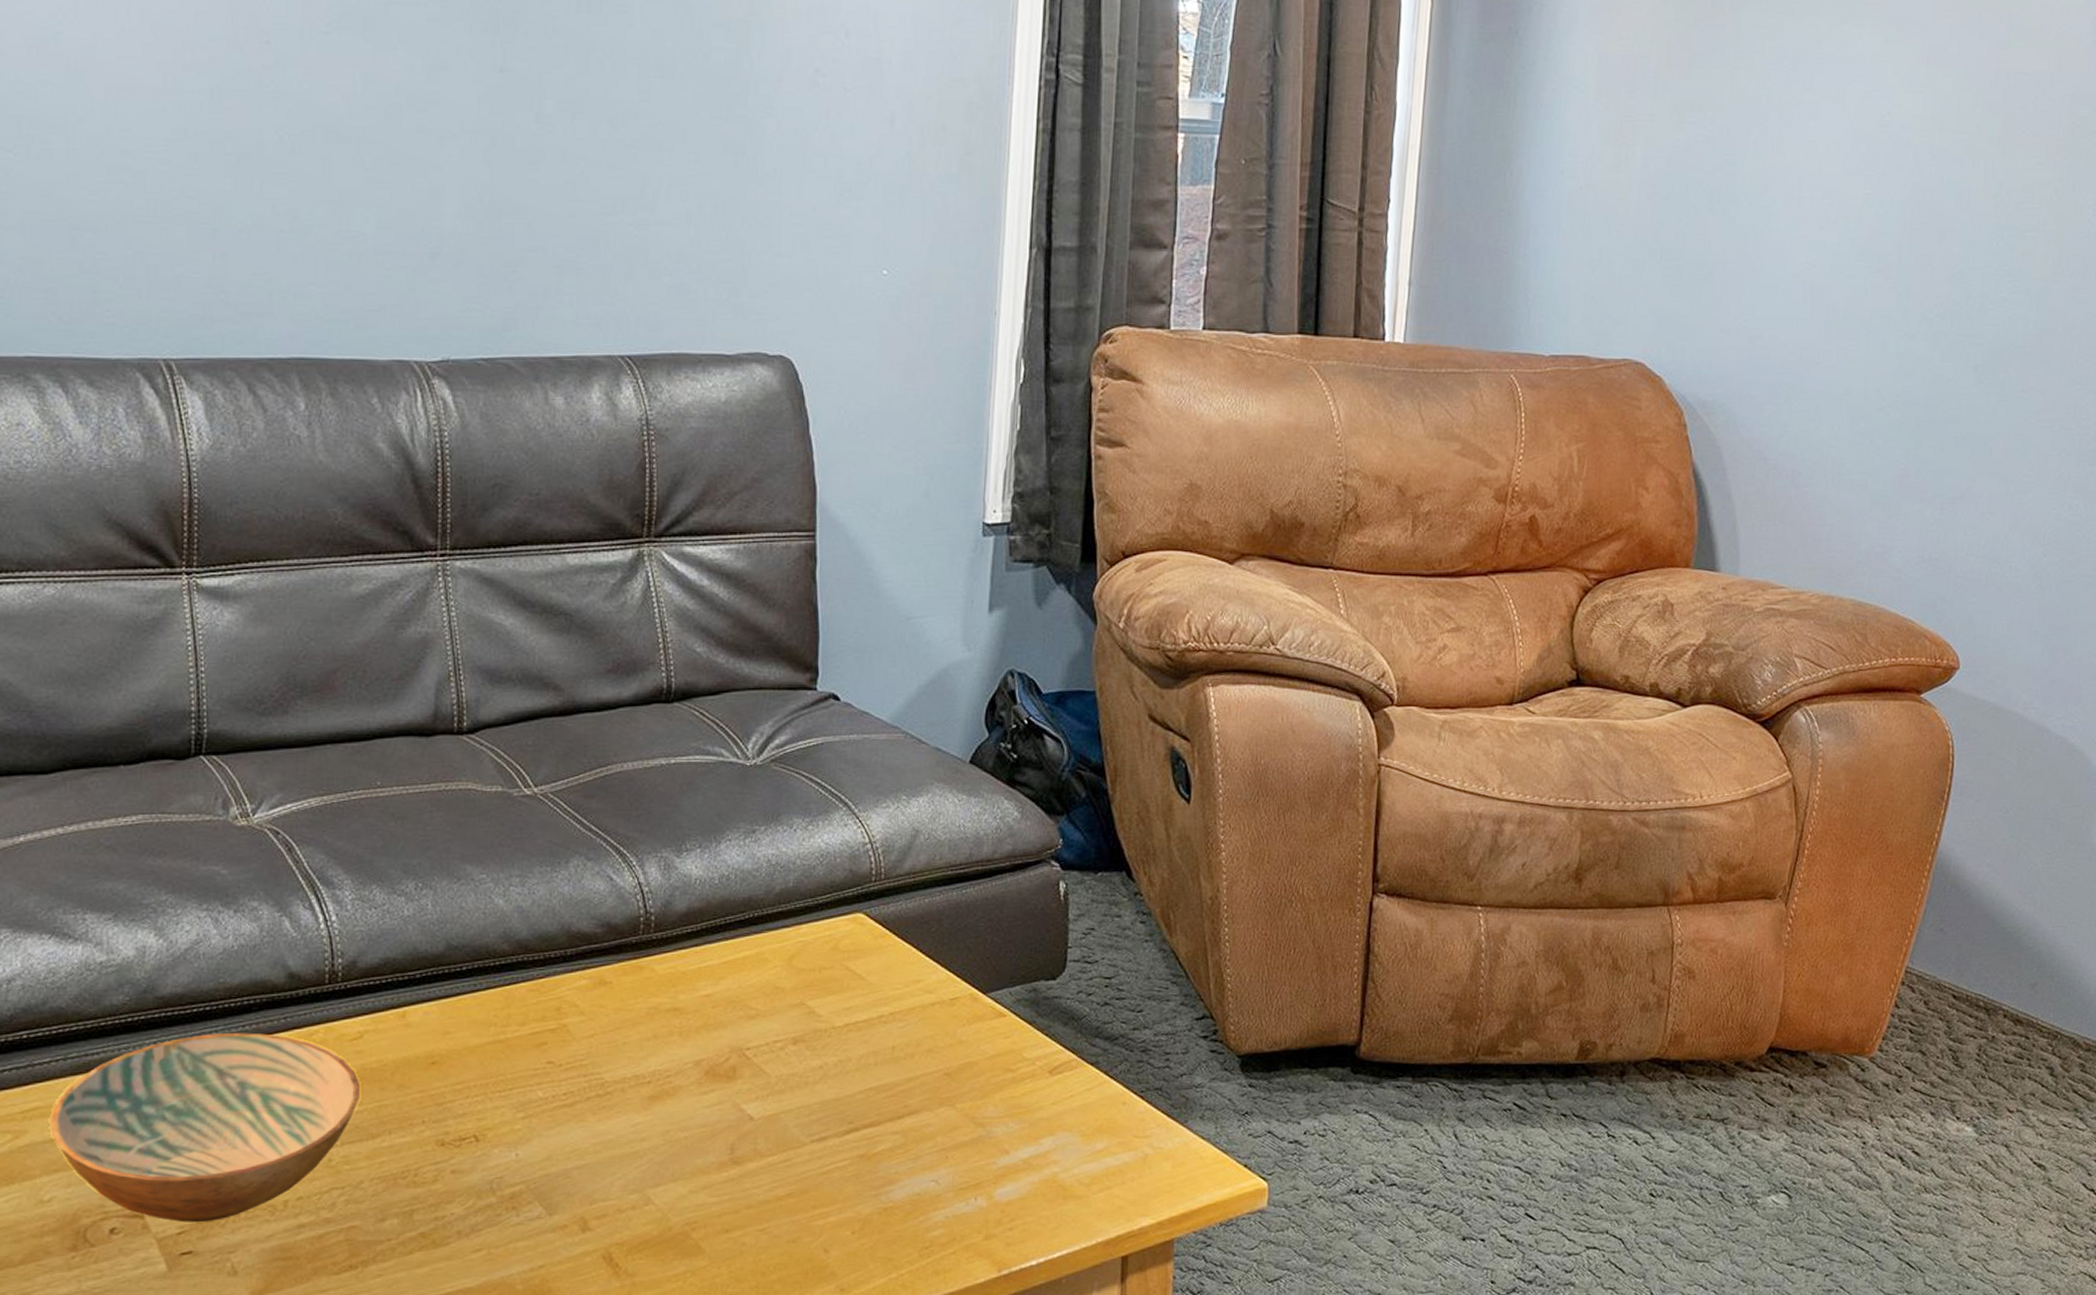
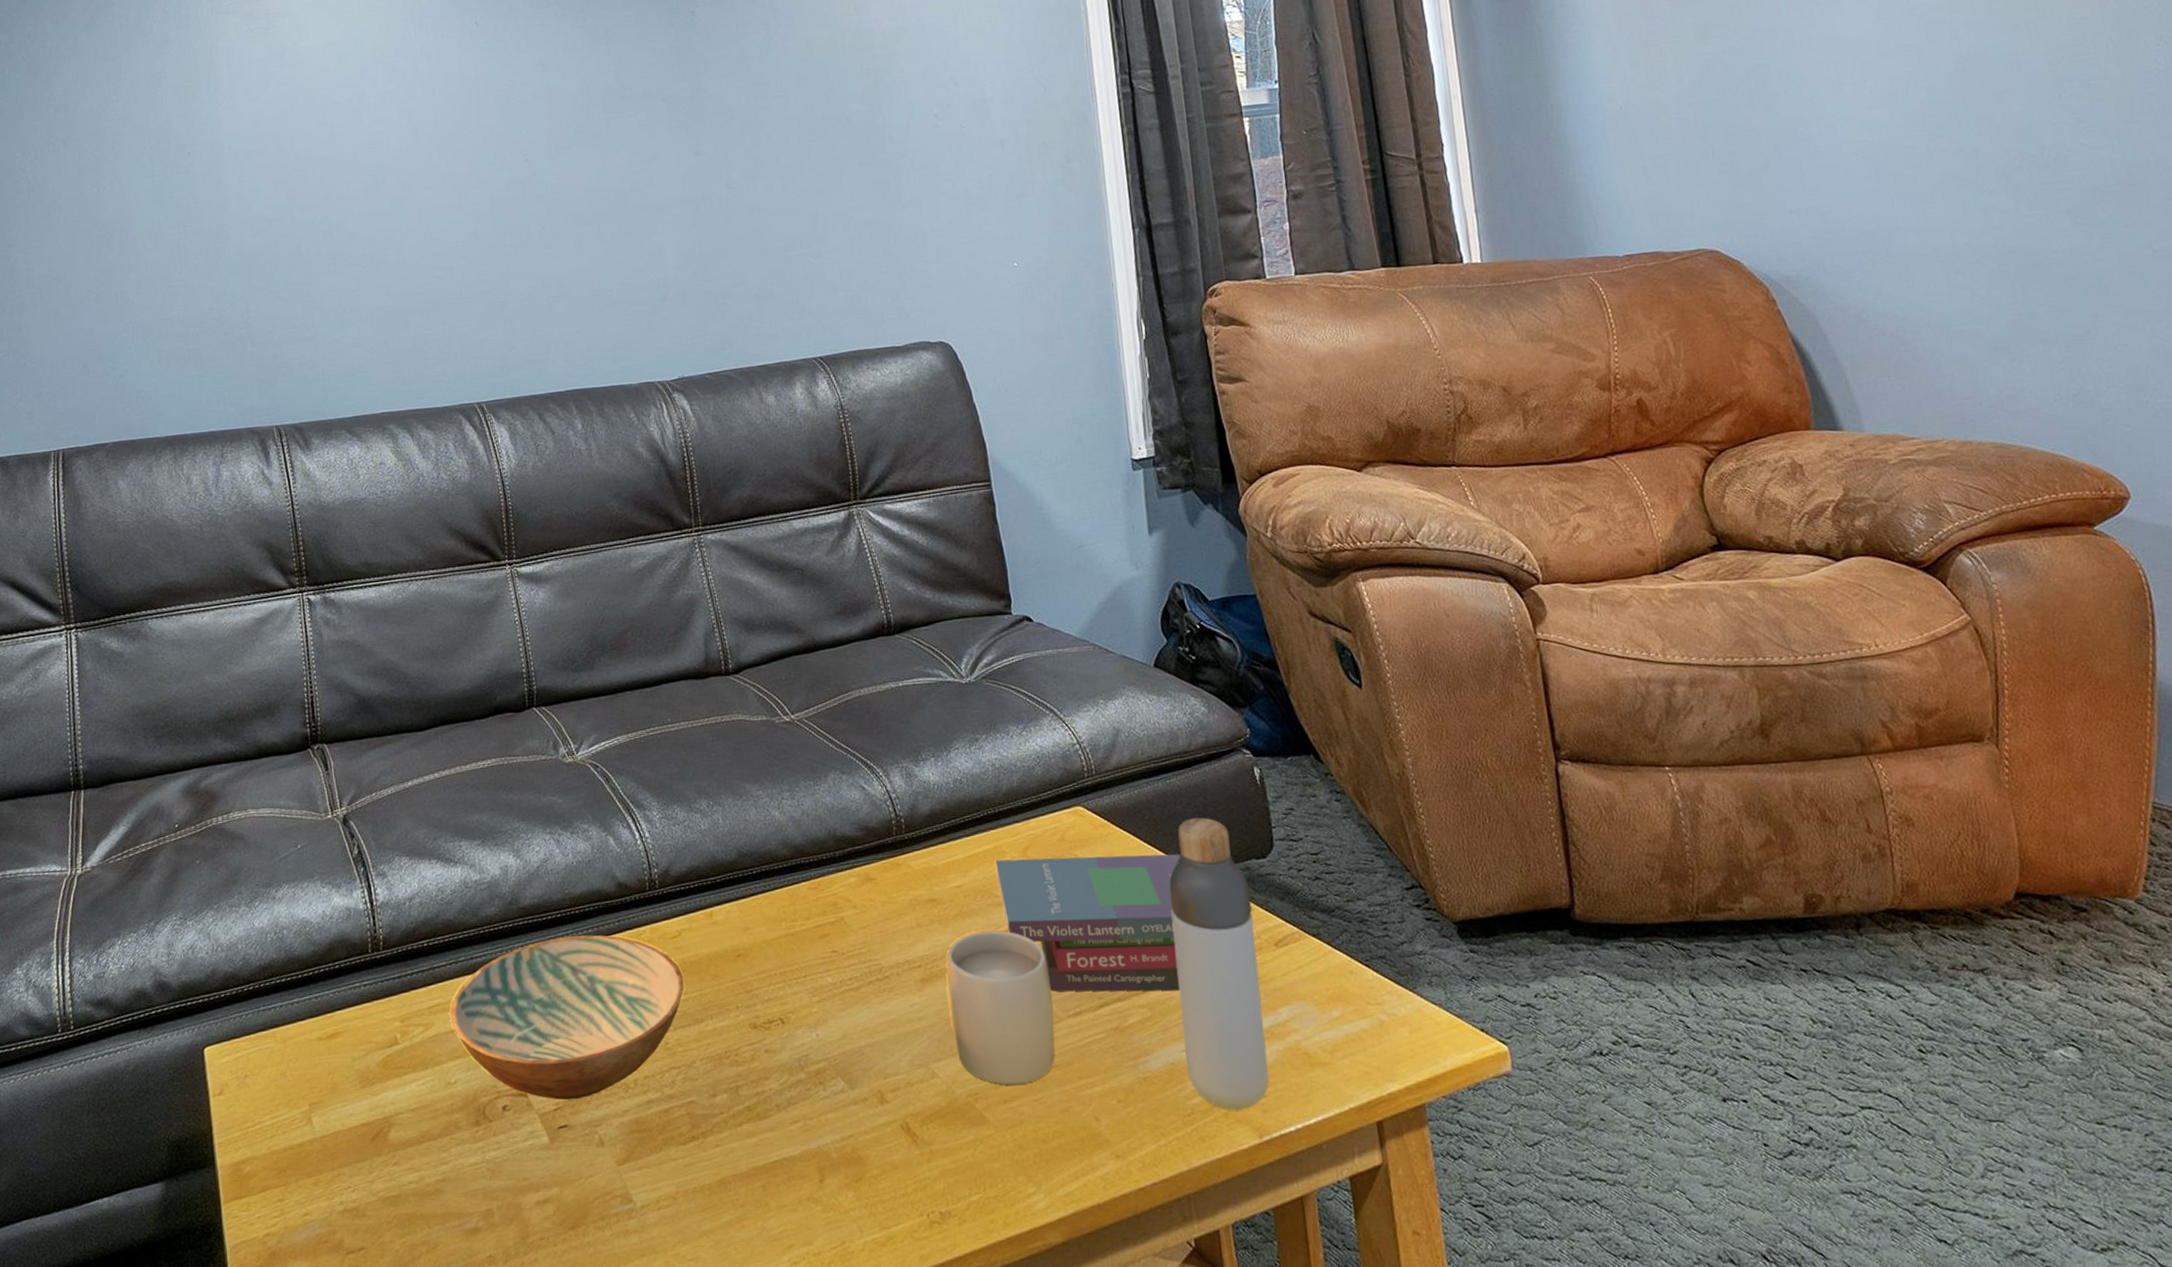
mug: none [678,1046,798,1214] -> present [947,930,1055,1085]
books: none [754,967,965,1118] -> present [995,854,1181,992]
bottle: none [933,933,1033,1243] -> present [1168,817,1269,1110]

